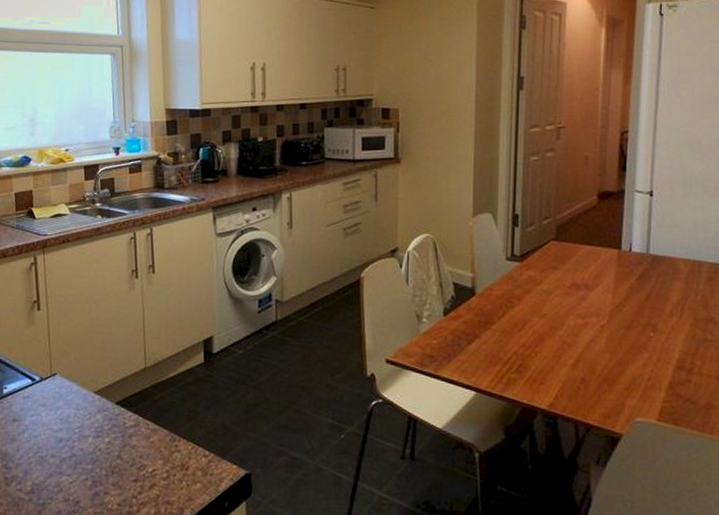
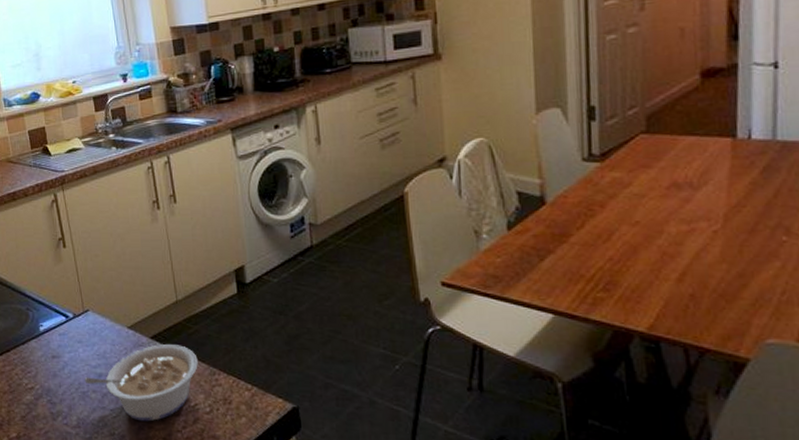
legume: none [44,410,160,488] -> present [84,344,198,422]

